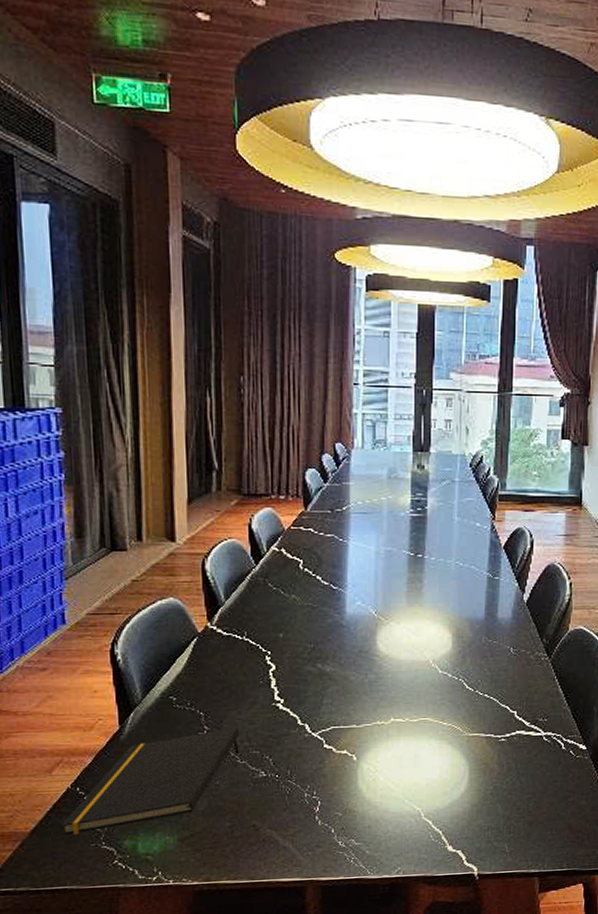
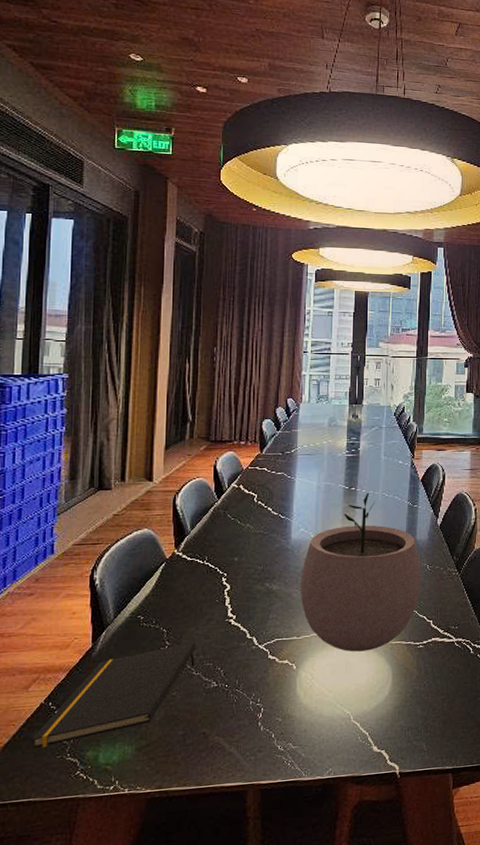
plant pot: none [358,561,504,744] -> present [300,492,421,652]

